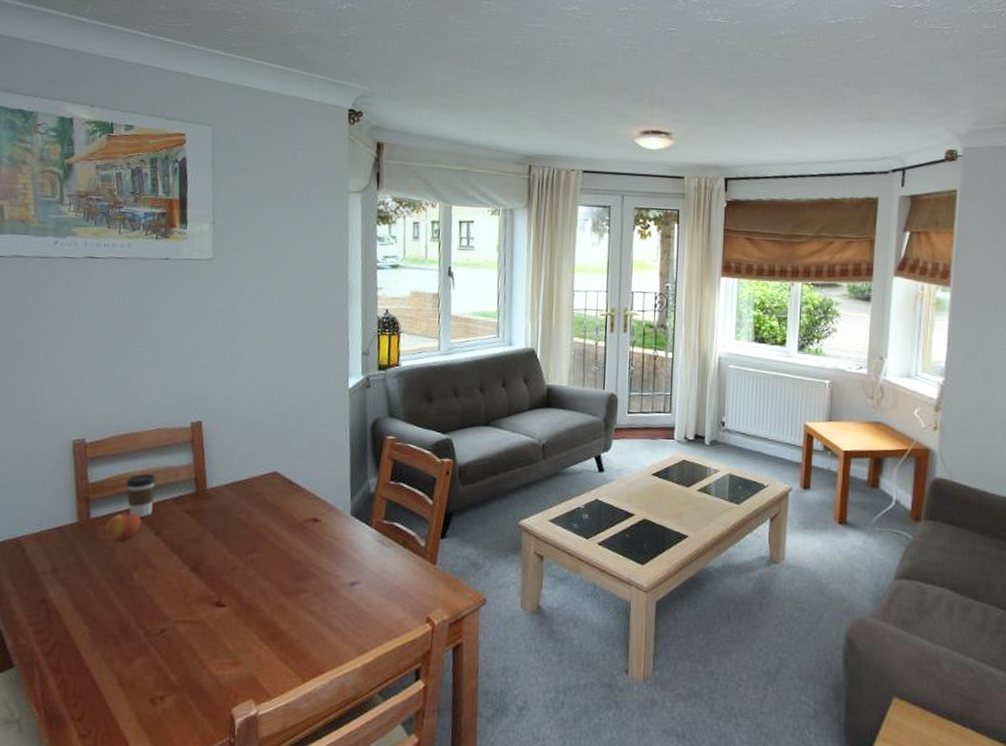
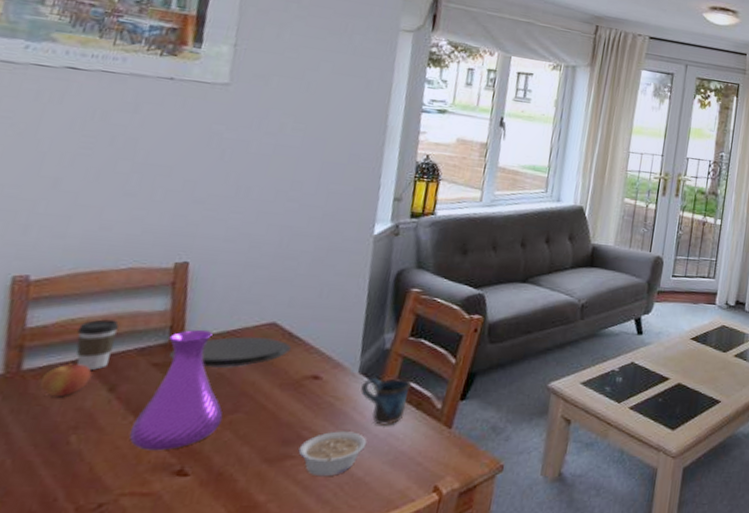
vase: none [175,480,246,585] -> present [129,329,223,451]
plate: none [198,485,292,514] -> present [170,336,291,368]
legume: none [309,567,365,608] -> present [298,431,367,477]
mug: none [354,519,397,562] -> present [360,378,413,425]

